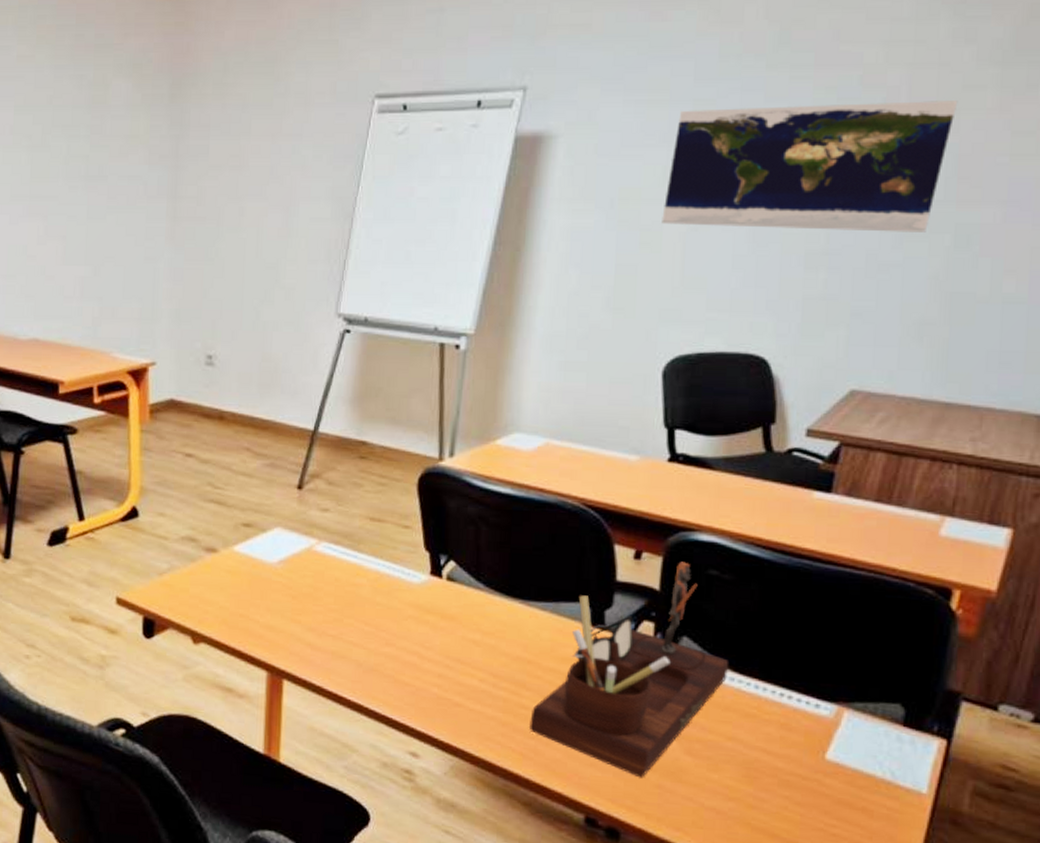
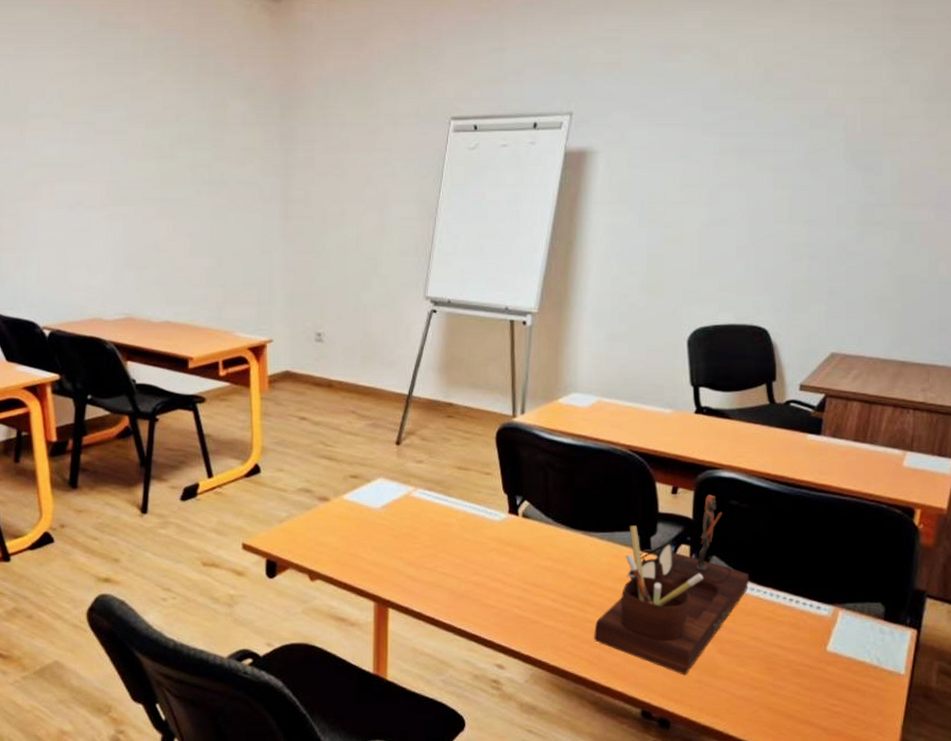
map: present [662,101,958,233] -> none [682,127,898,229]

